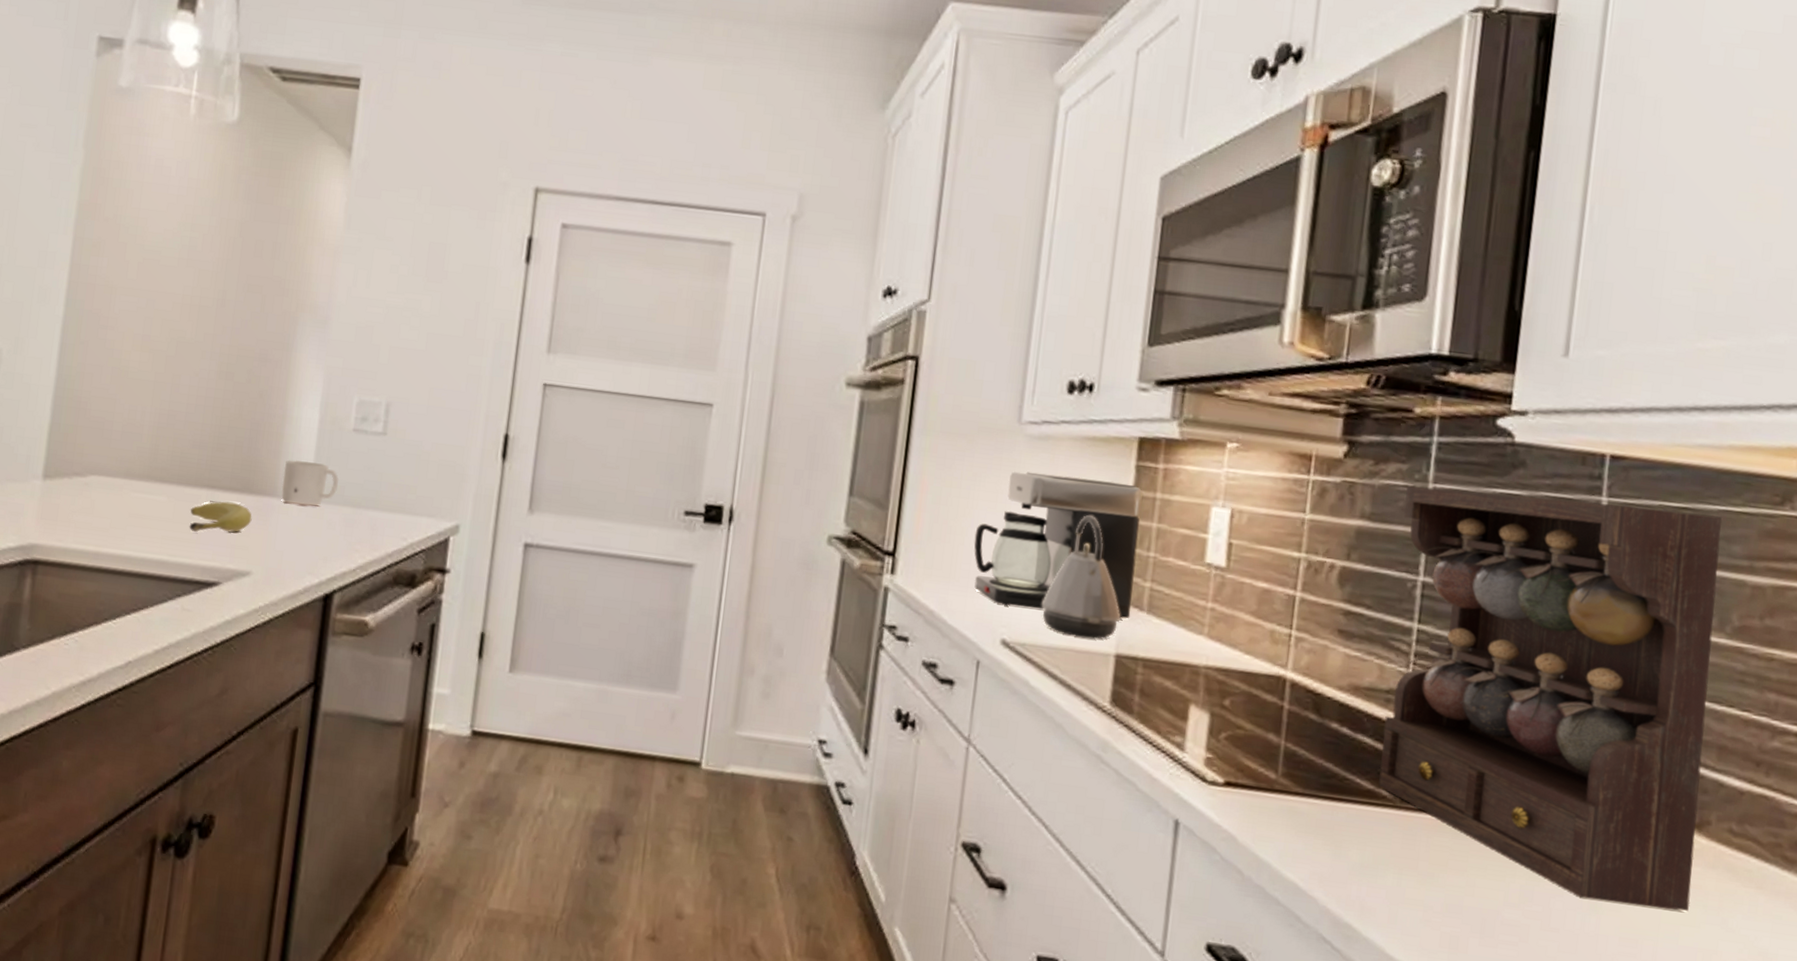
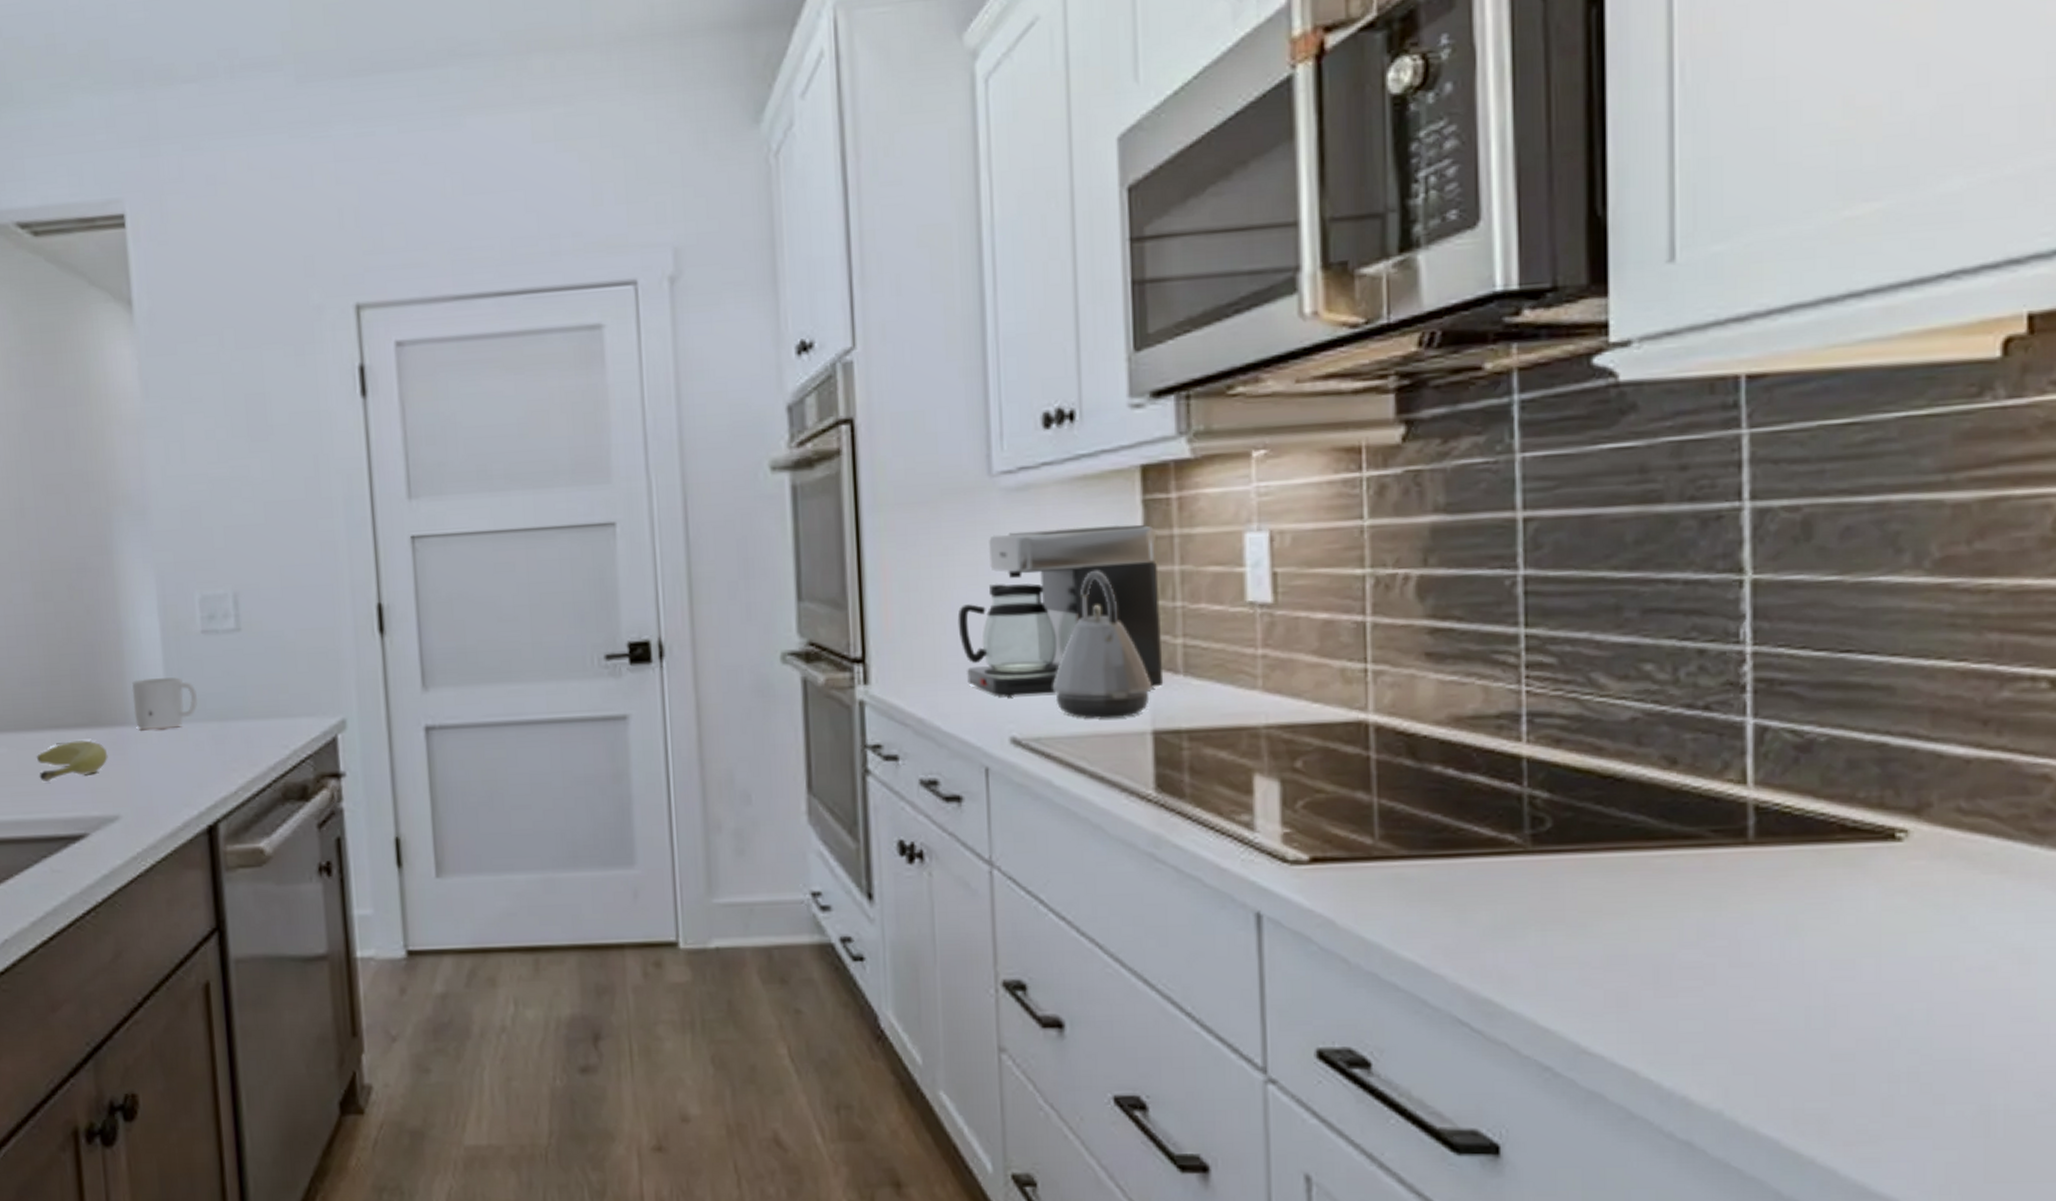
spice rack: present [1378,486,1722,911] -> none [1488,425,1917,921]

